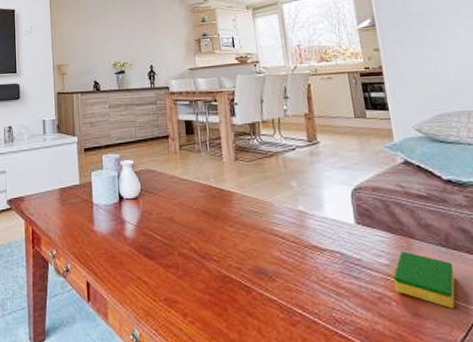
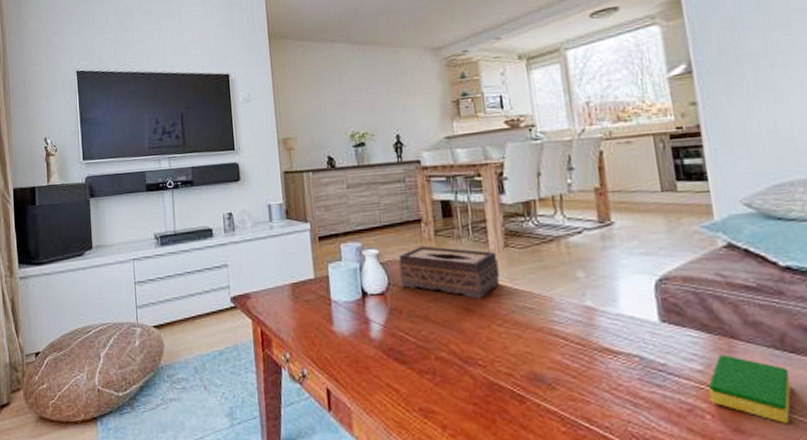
tissue box: none [149,158,231,204] -> present [398,246,500,299]

